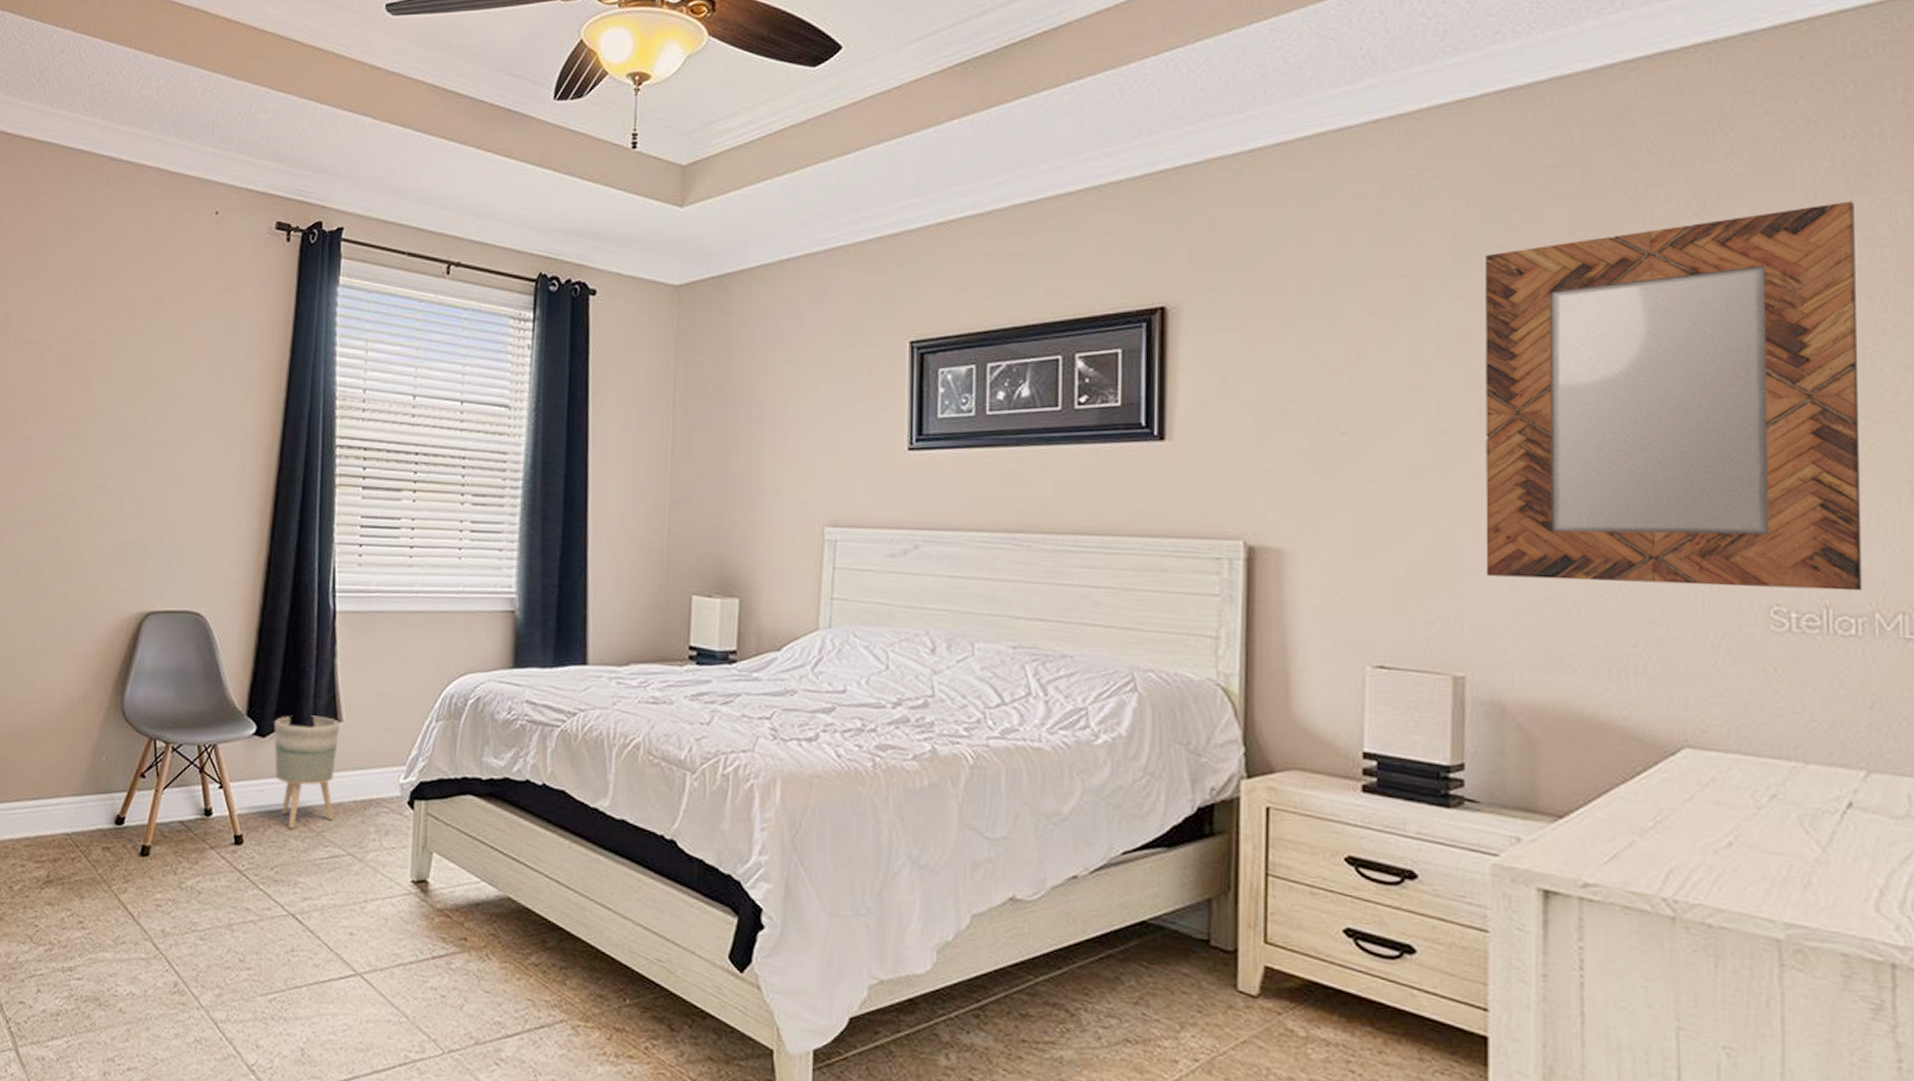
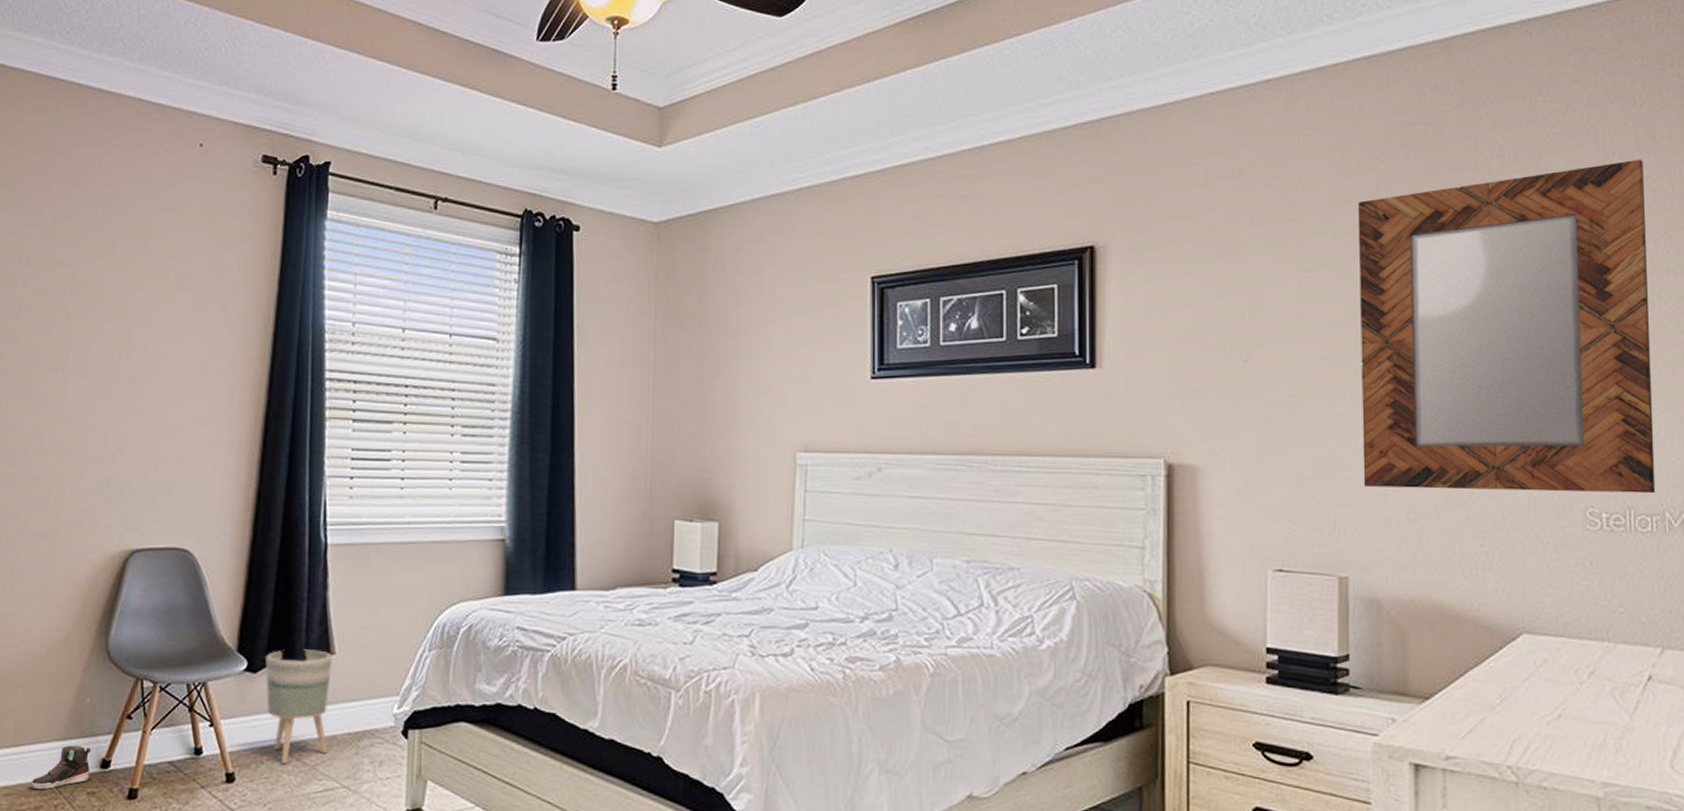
sneaker: none [50,800,106,843] -> present [31,745,91,790]

